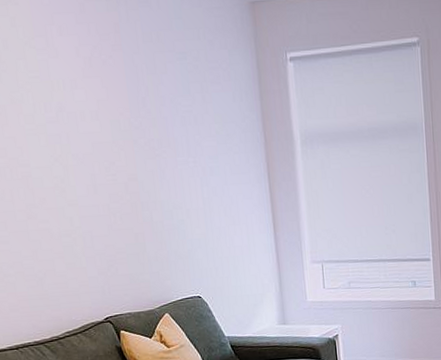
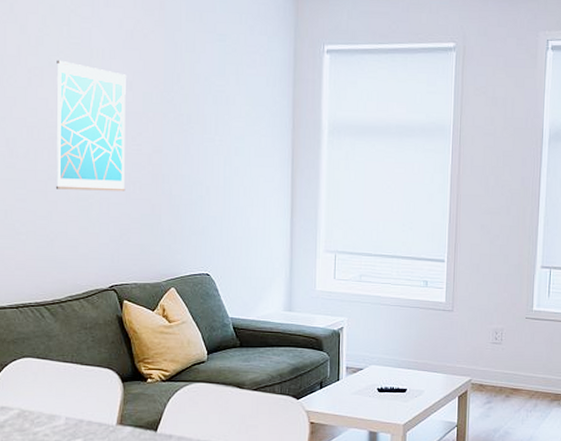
wall art: none [18,96,107,228] -> present [55,60,127,192]

